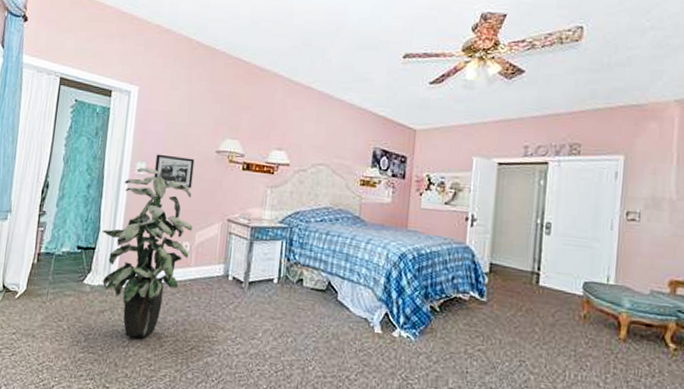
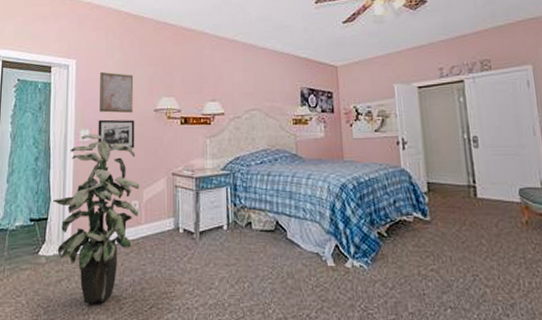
wall art: none [159,102,199,152] -> present [100,71,134,113]

